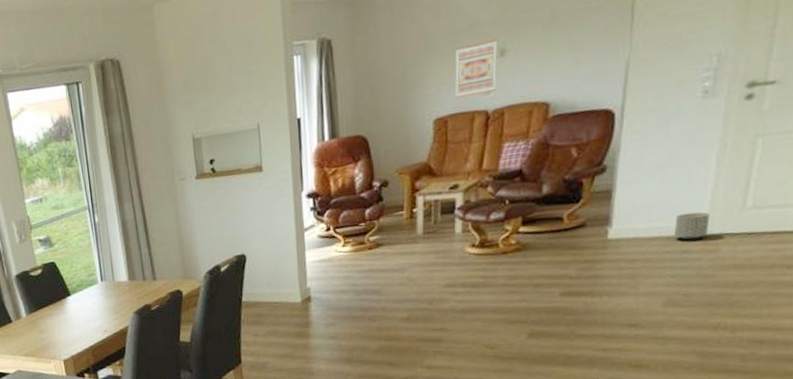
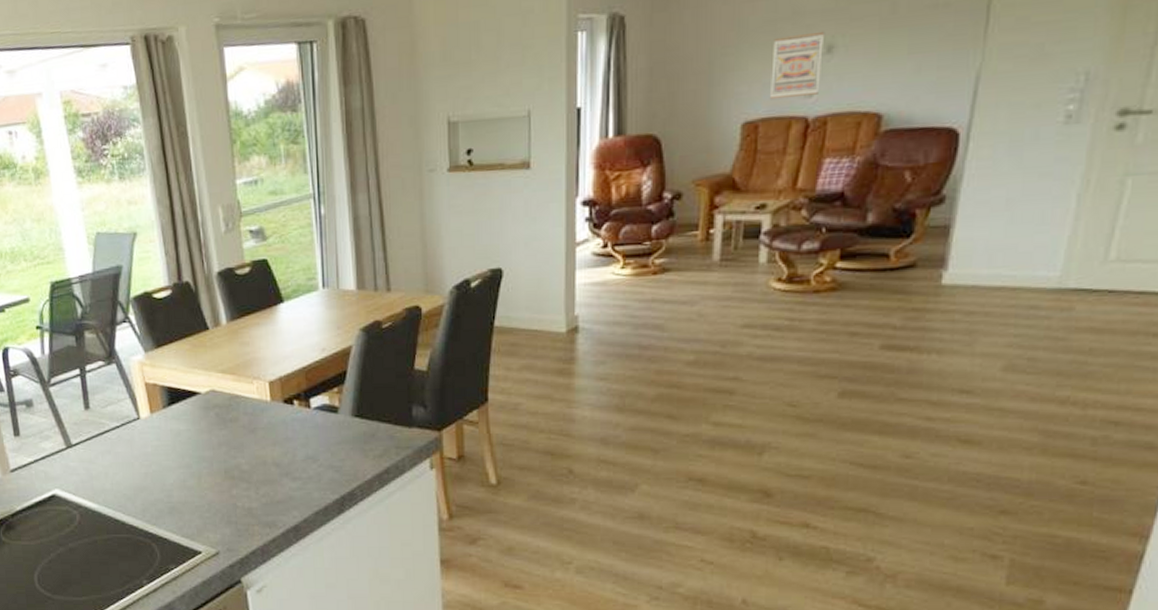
planter: present [673,212,710,241] -> none [1020,260,1065,294]

